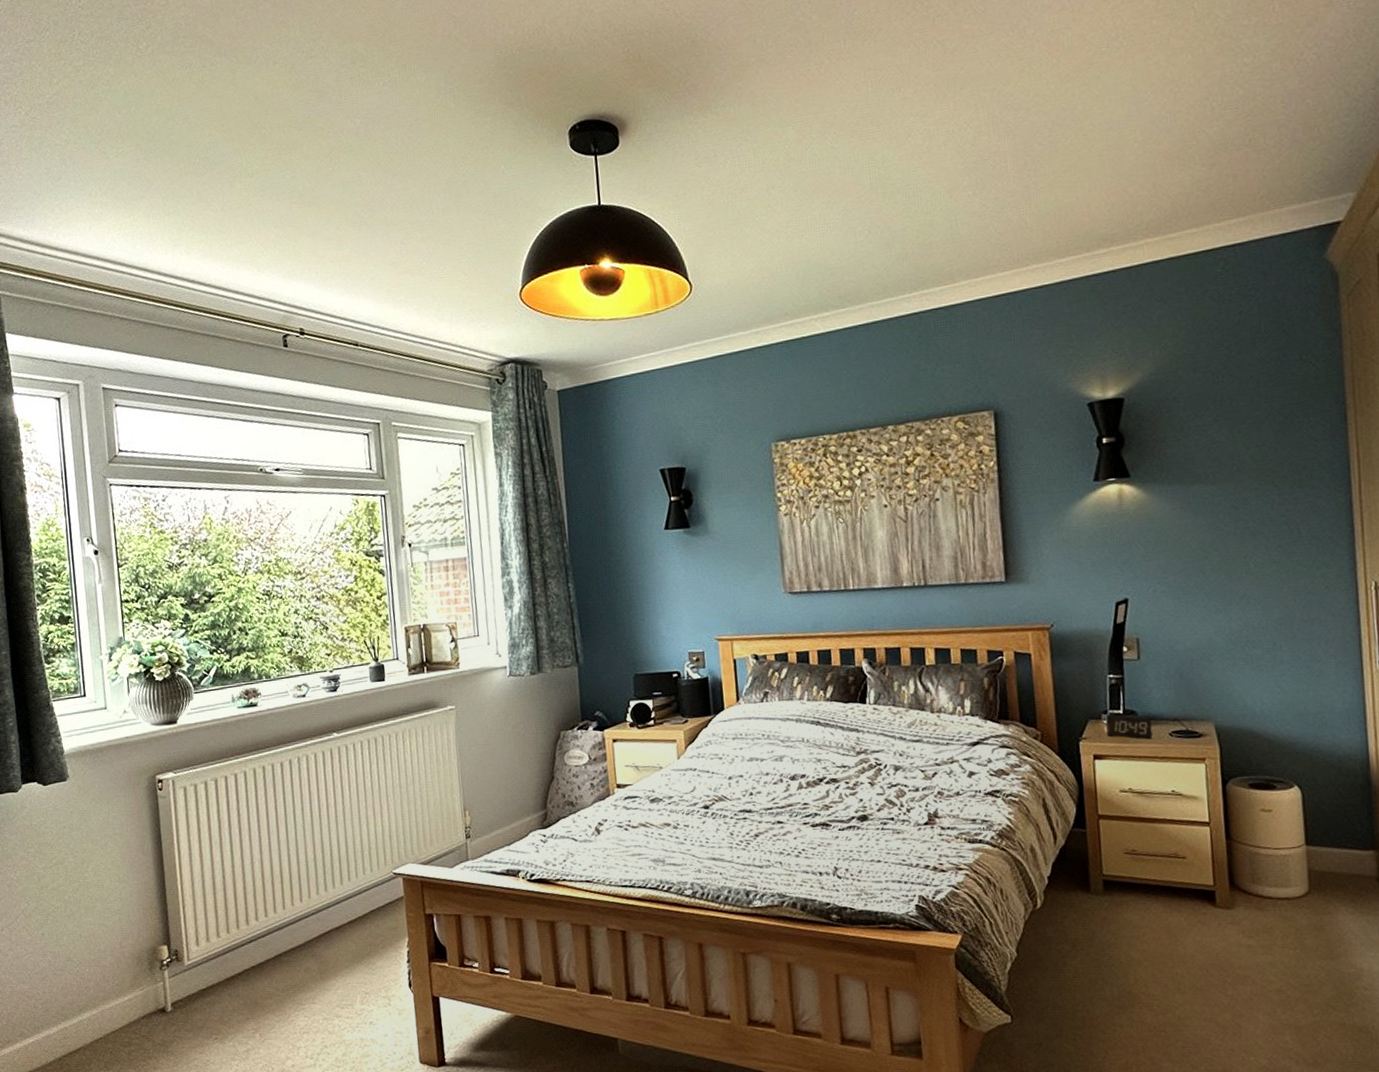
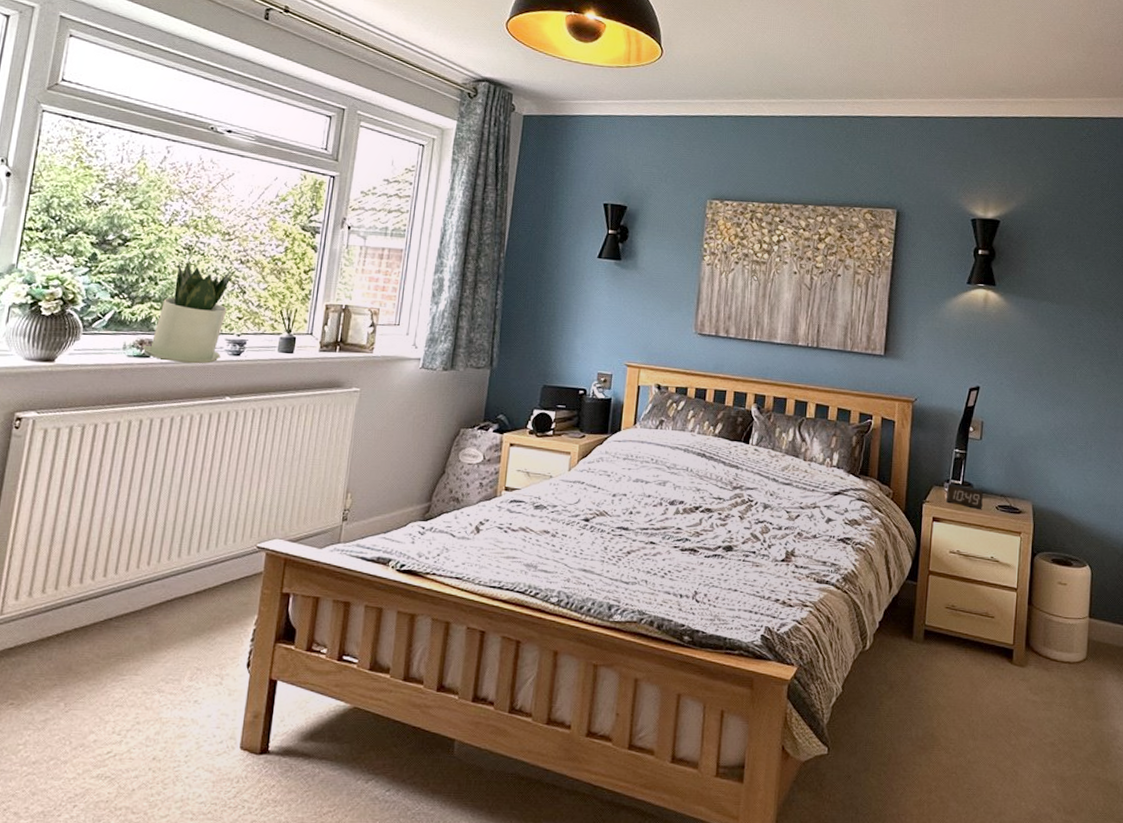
planter: none [249,606,320,707] -> present [142,261,234,364]

